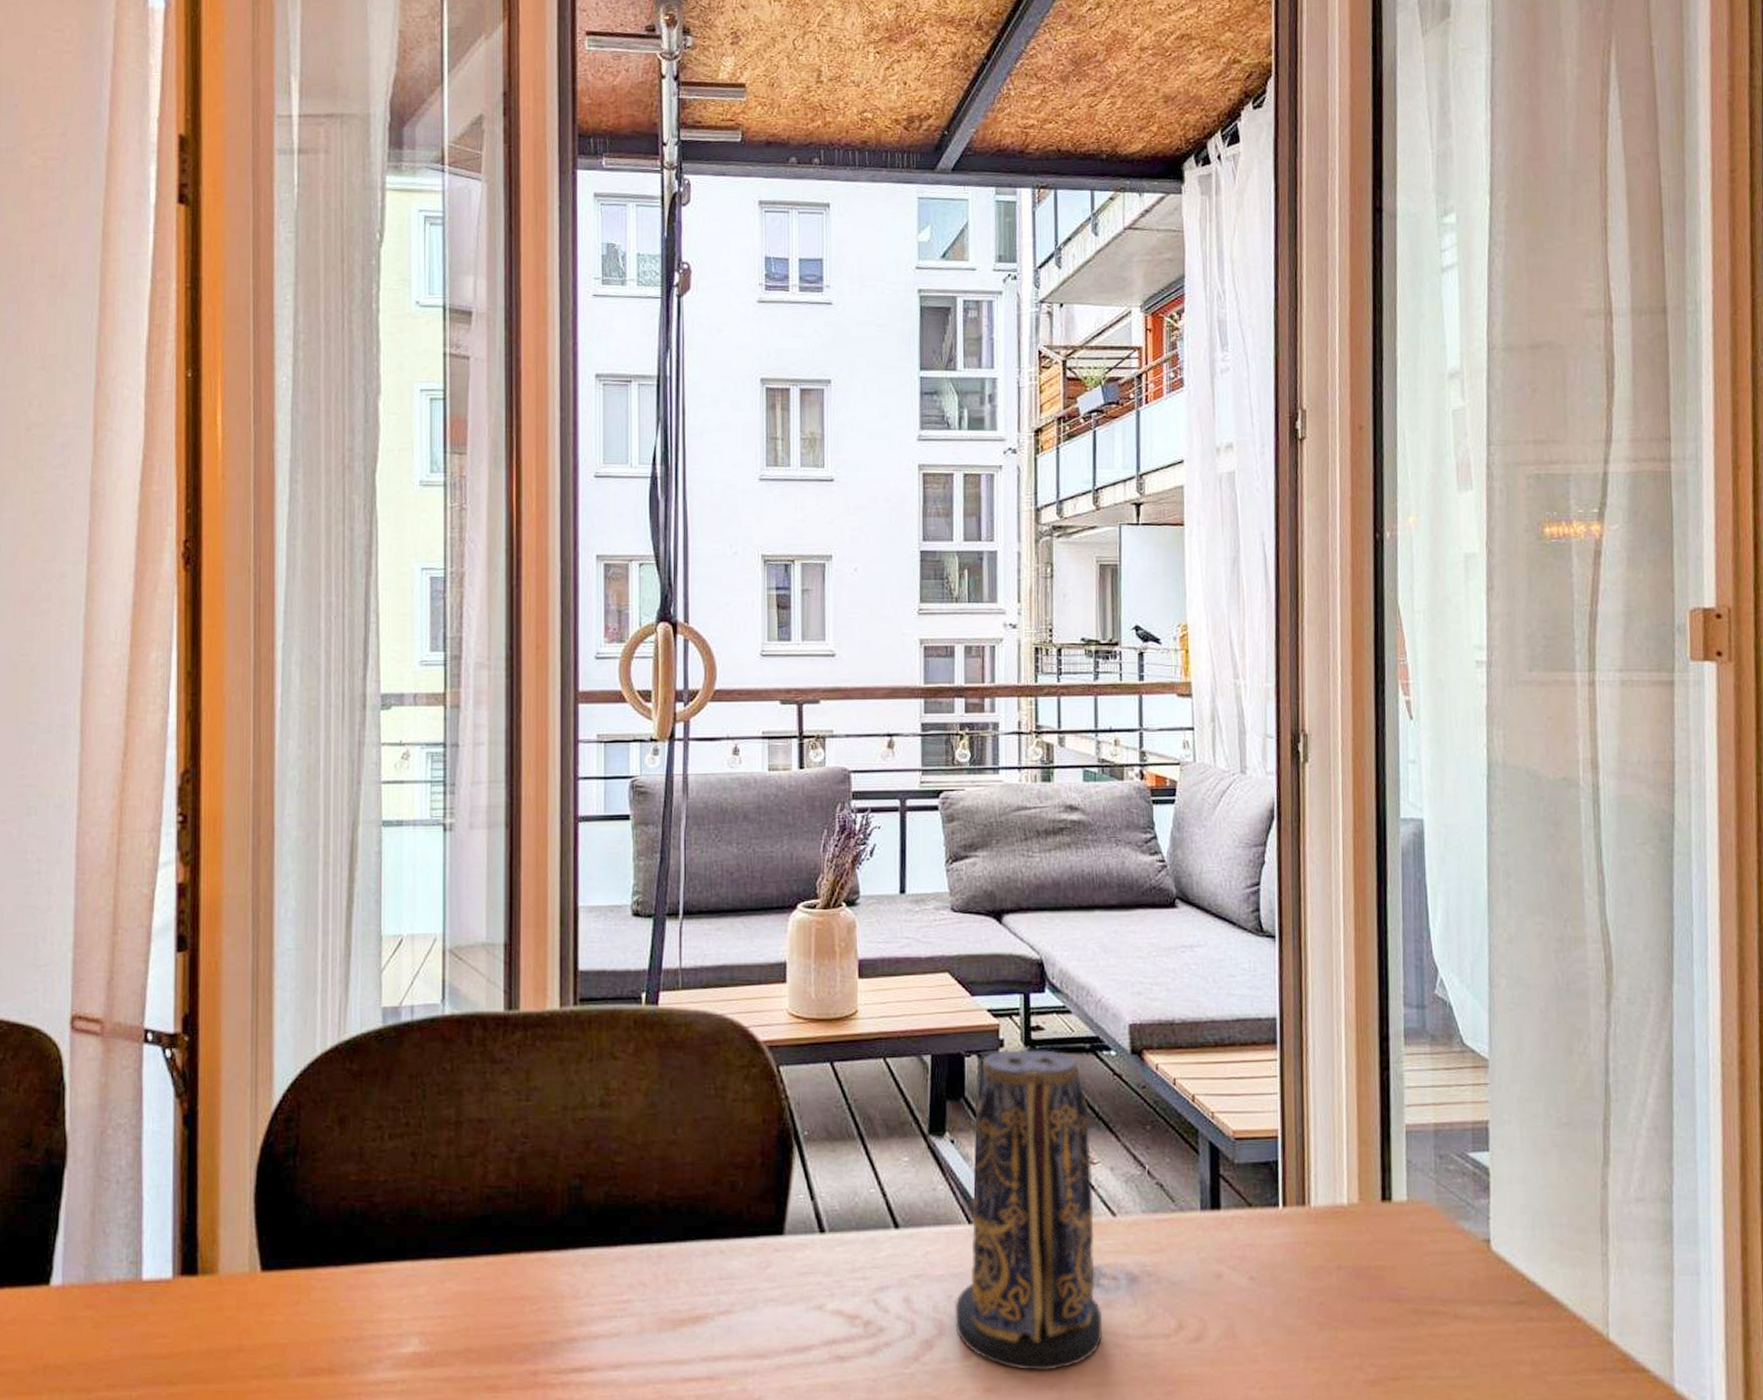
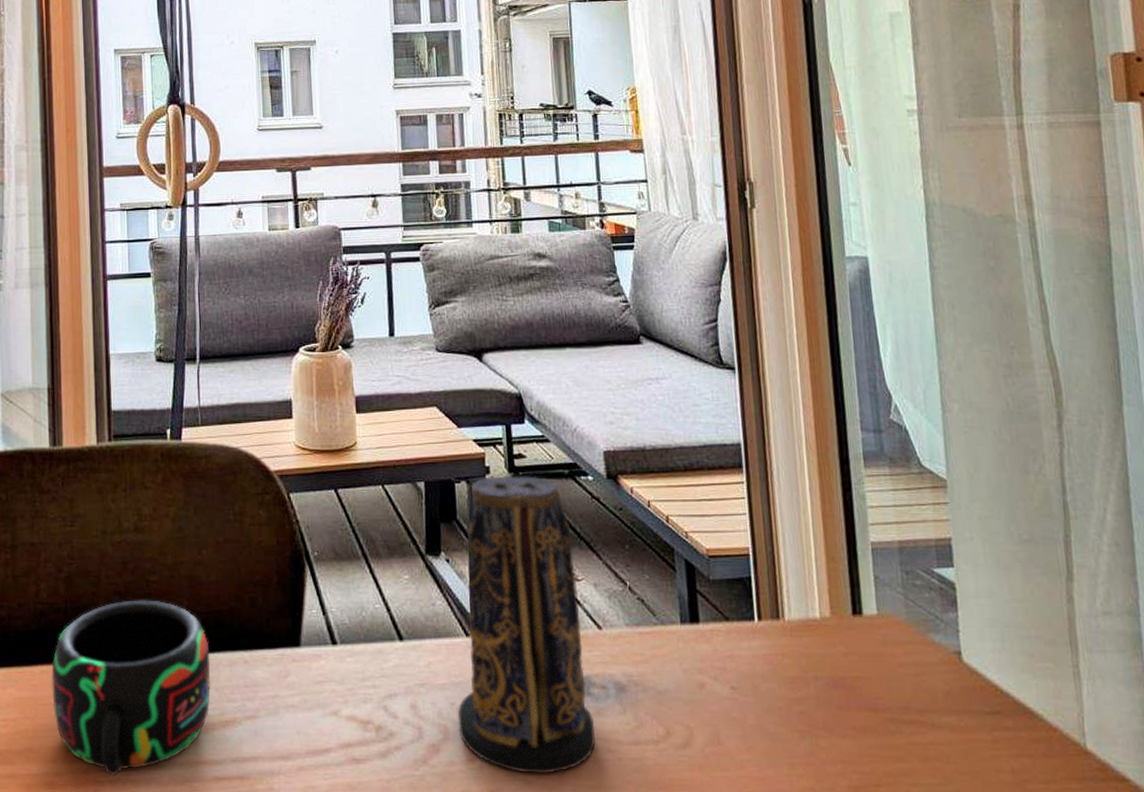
mug: none [498,1183,682,1377] -> present [51,600,211,775]

